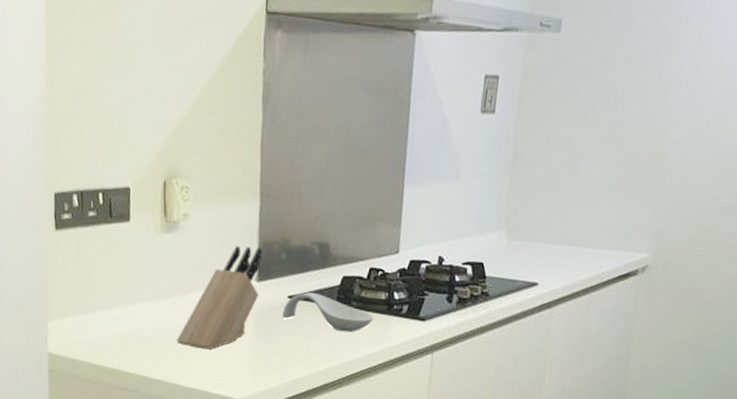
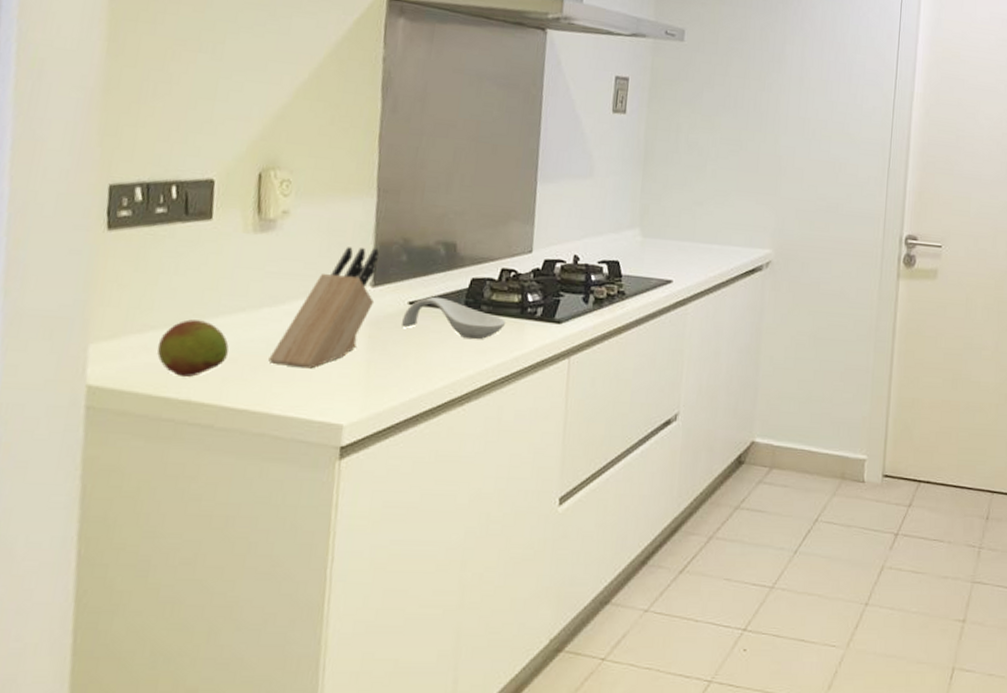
fruit: none [95,304,147,351] -> present [157,319,229,377]

